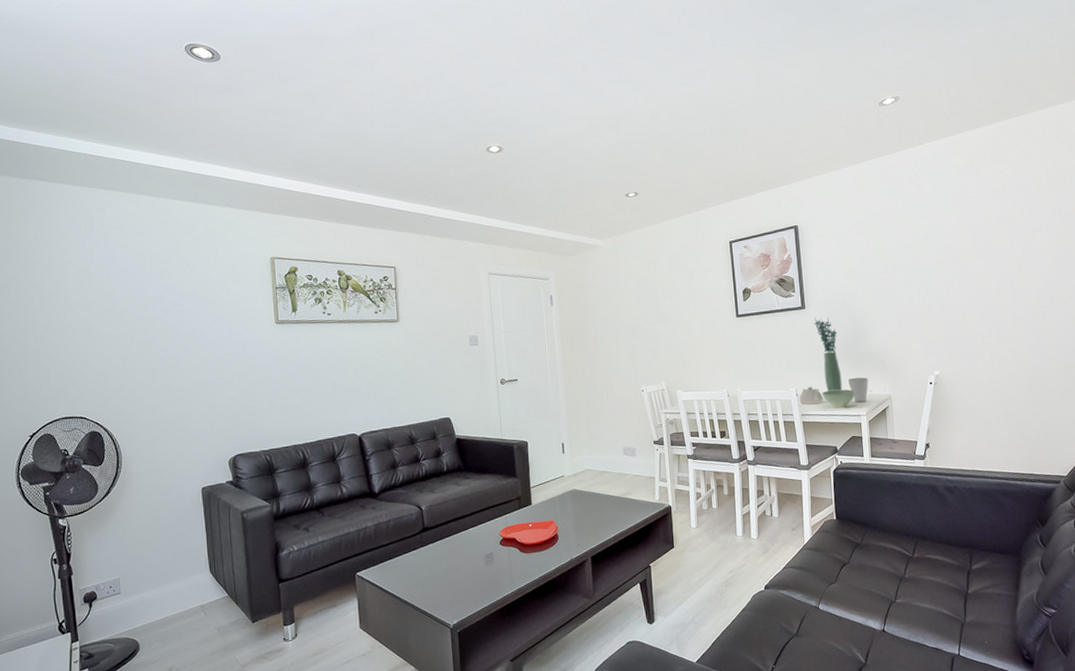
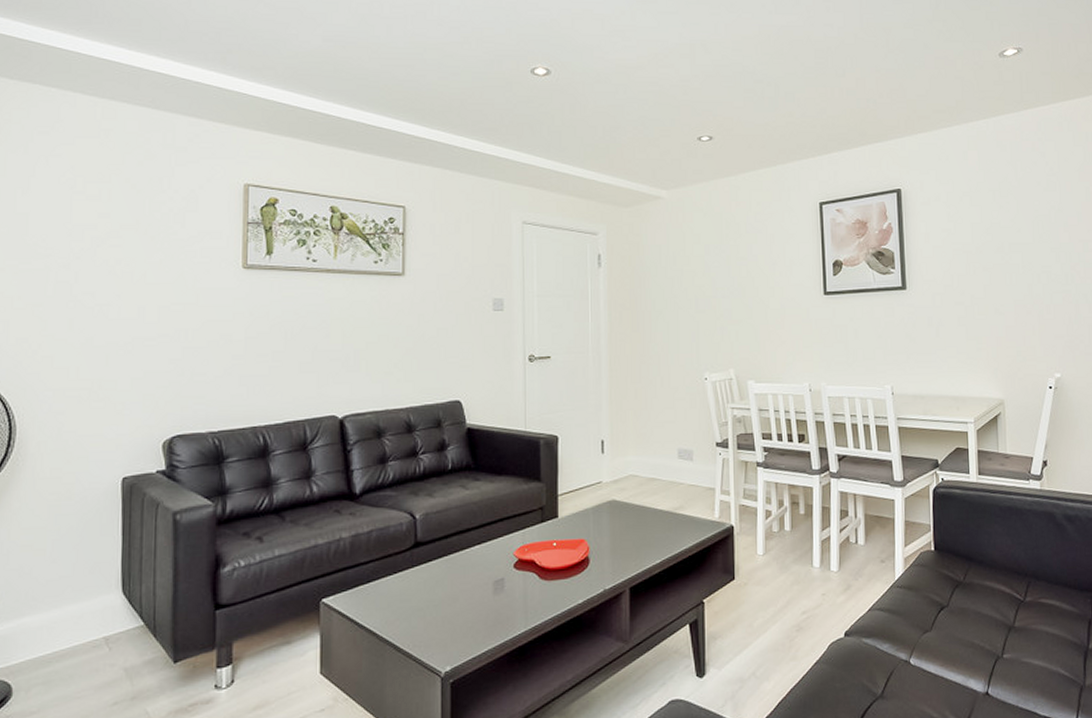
teapot: present [799,387,823,405] -> none [895,385,923,407]
vase: present [814,318,843,391] -> none [916,301,947,391]
bowl: present [821,389,856,408] -> none [922,389,962,412]
cup: present [848,377,869,403] -> none [954,376,978,407]

